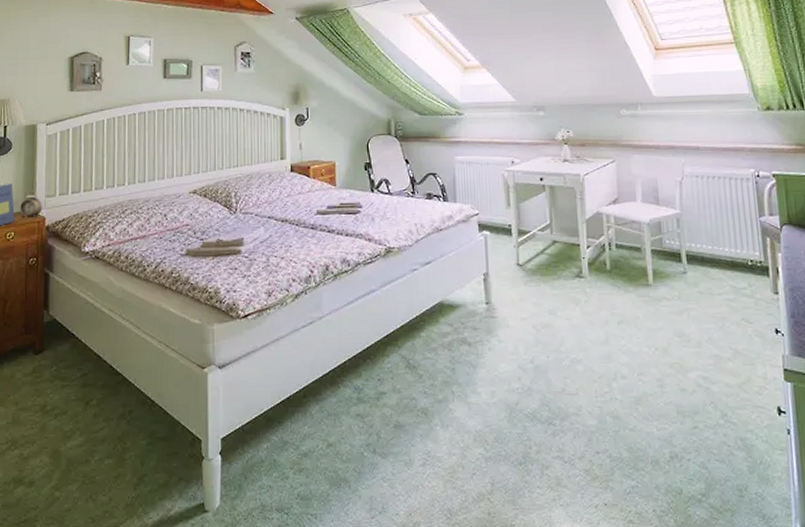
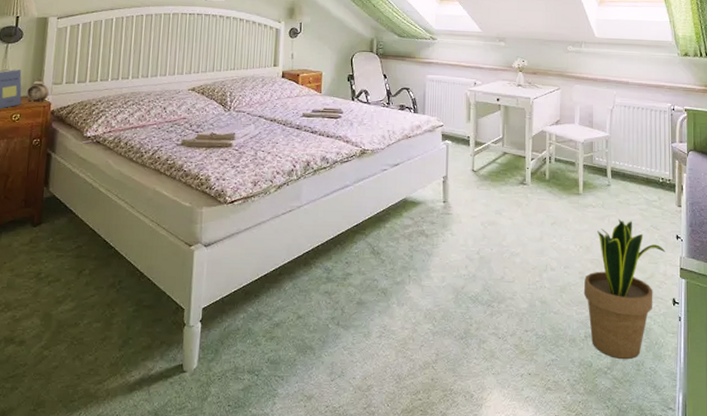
potted plant: none [663,312,763,483] -> present [583,218,666,359]

